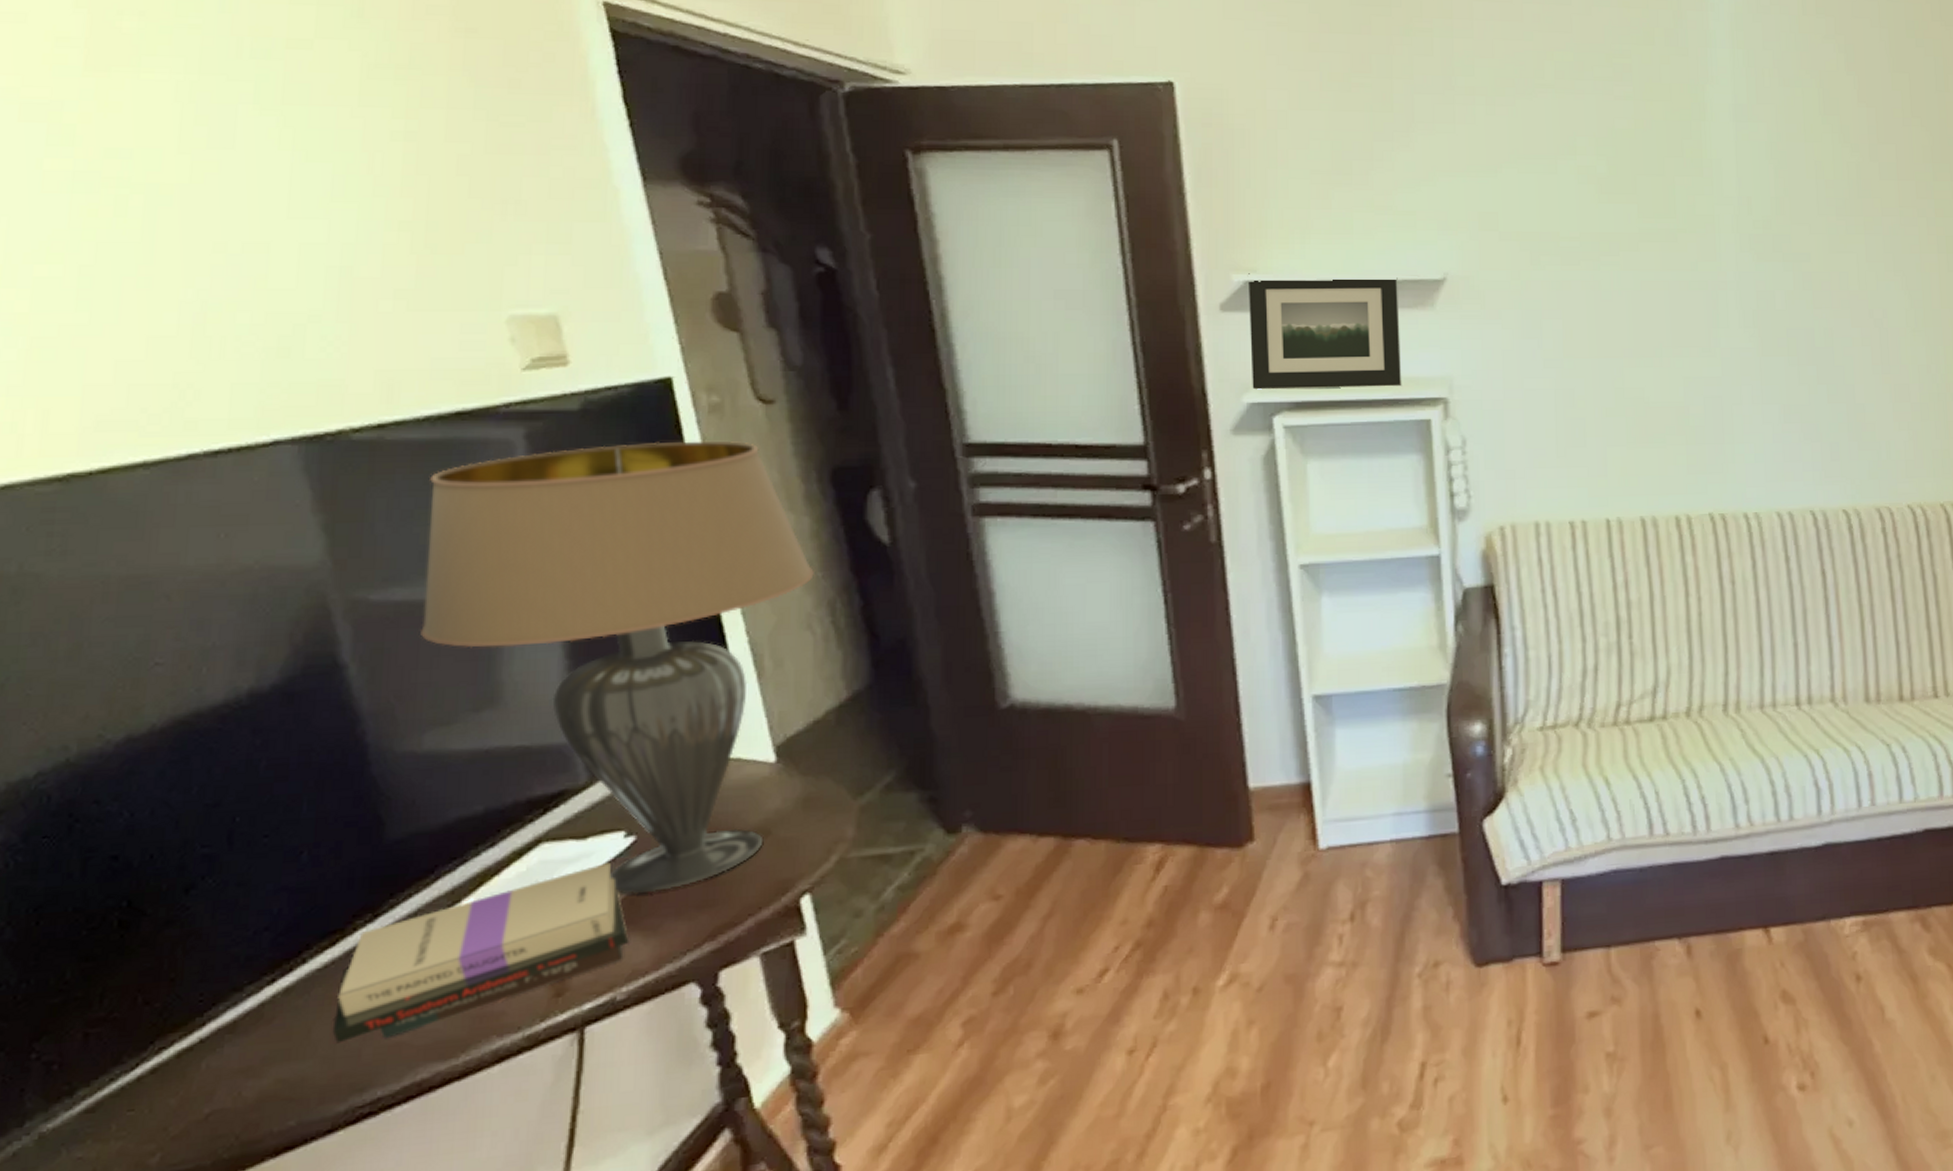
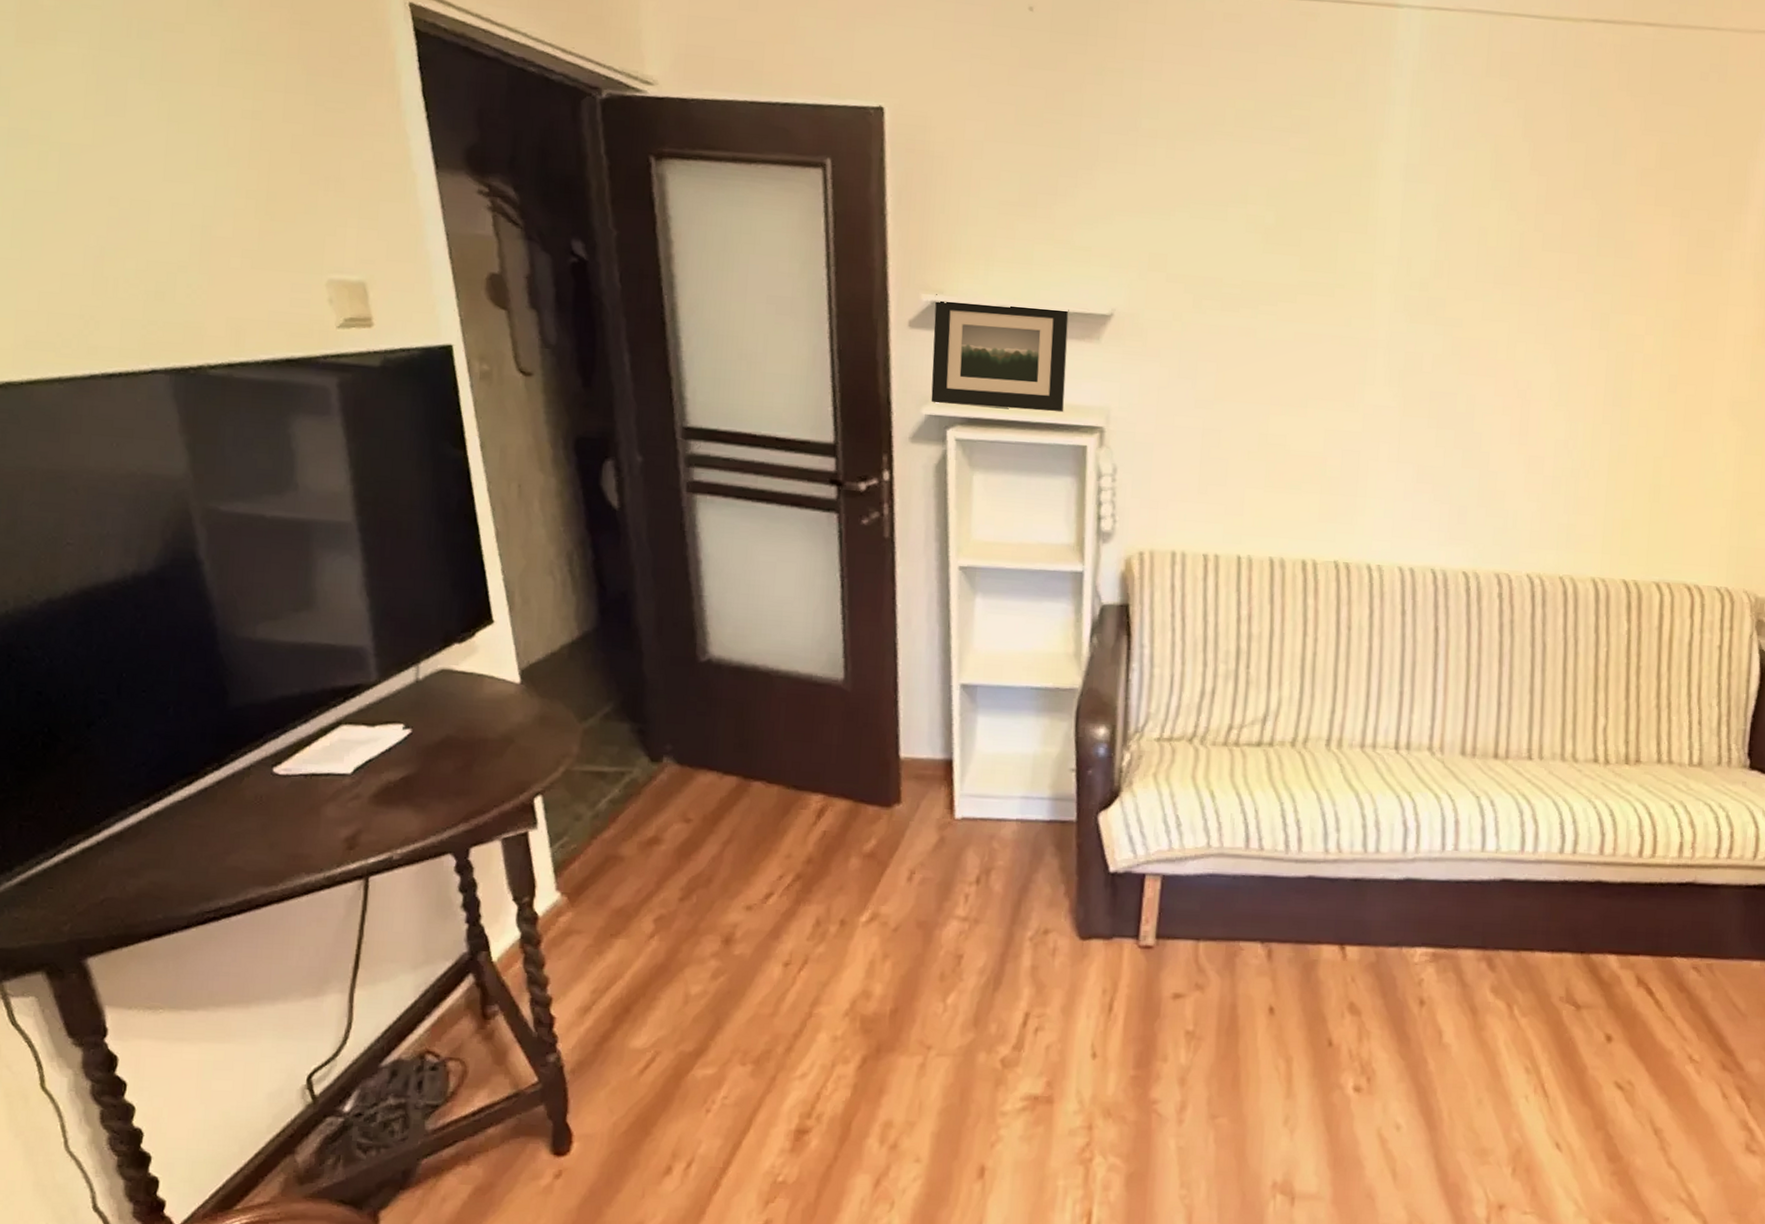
books: present [332,861,630,1044] -> none [188,747,404,862]
table lamp: present [420,440,814,894] -> none [256,399,557,777]

